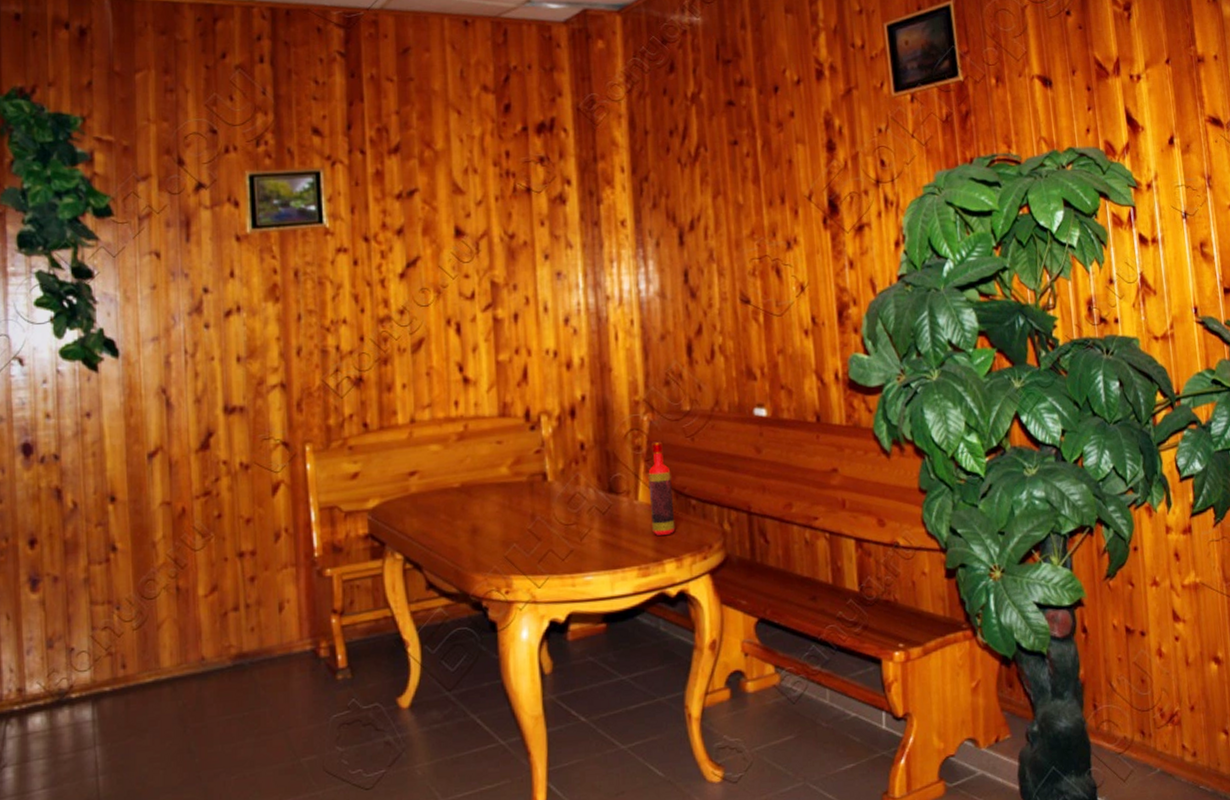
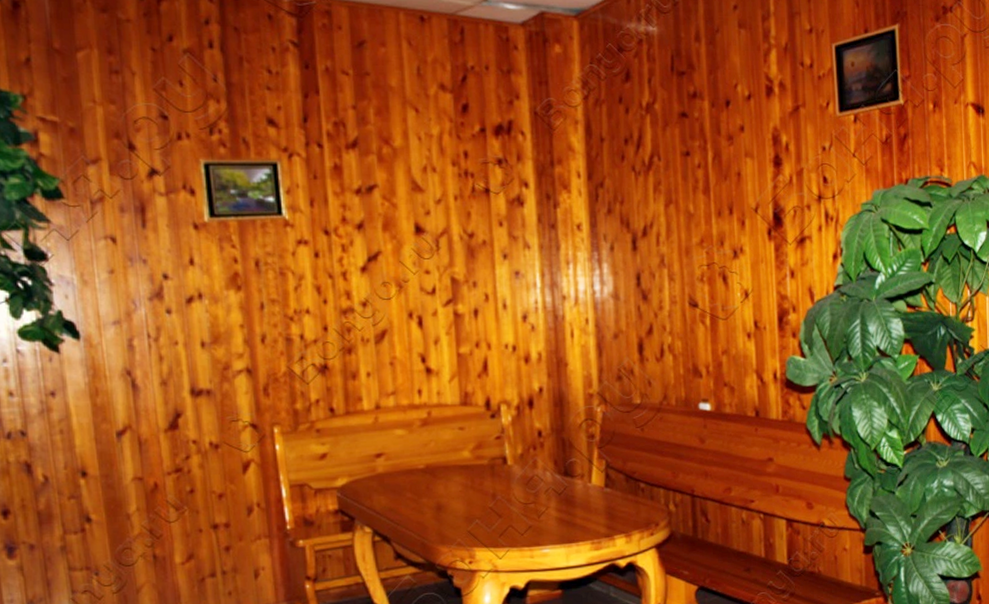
bottle: present [648,441,676,535] -> none [601,431,626,514]

